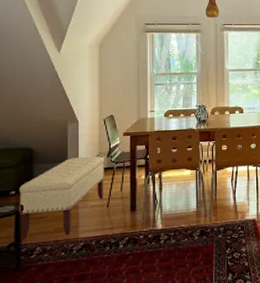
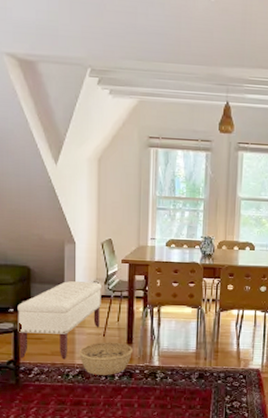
basket: none [83,211,136,246] -> present [79,342,132,375]

